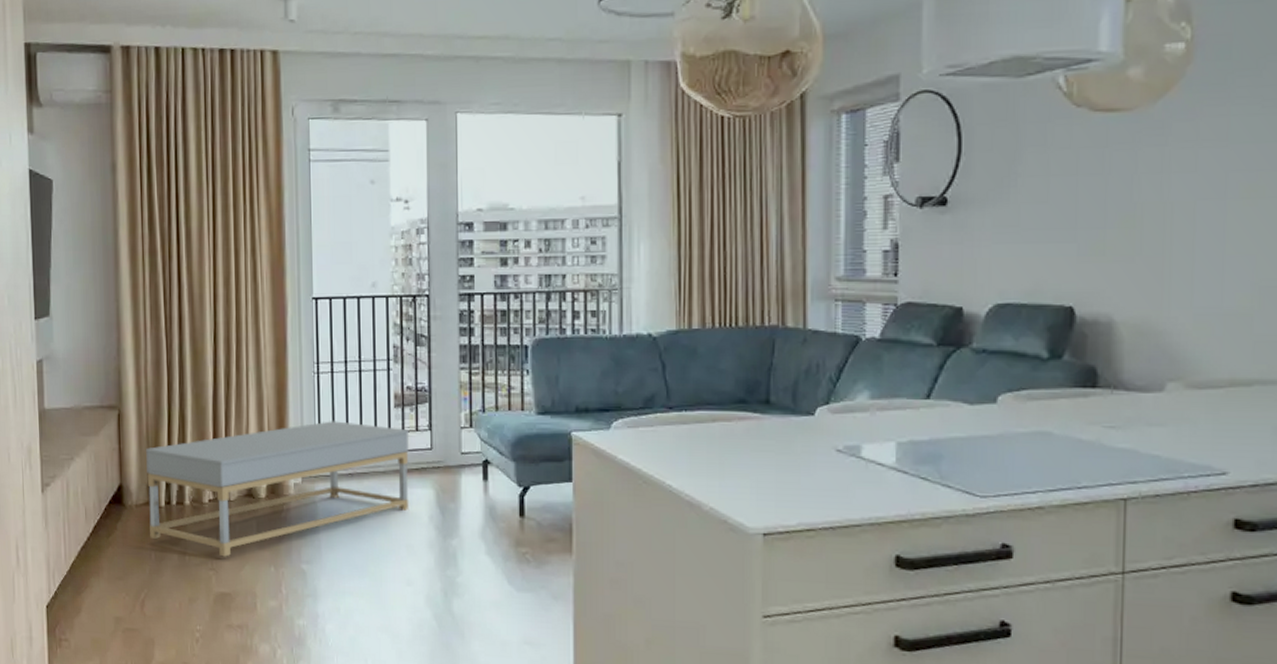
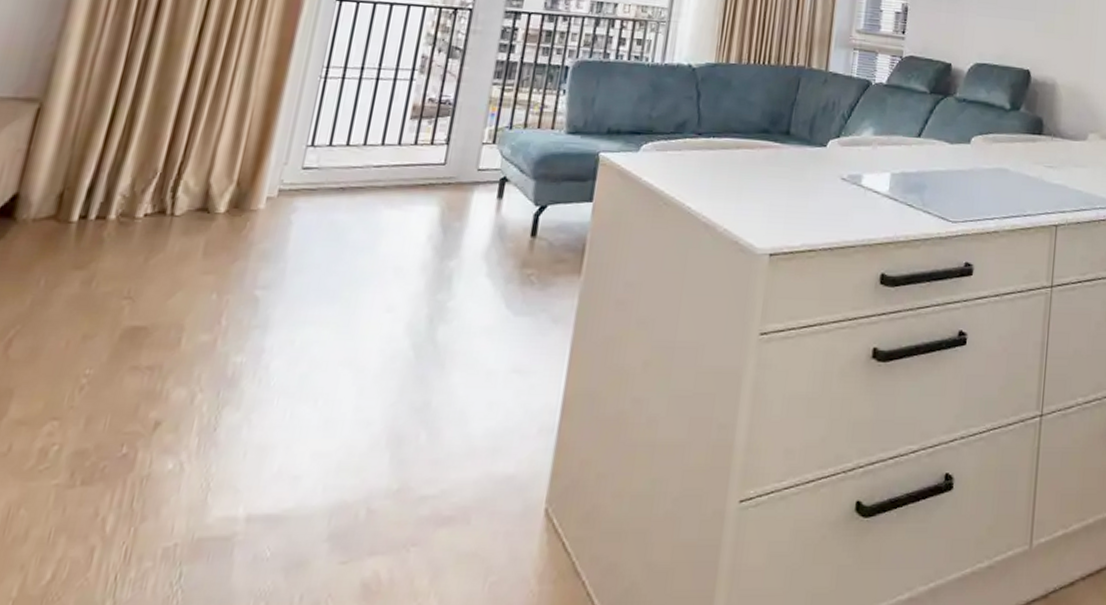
coffee table: present [146,421,409,557] -> none [44,129,422,283]

